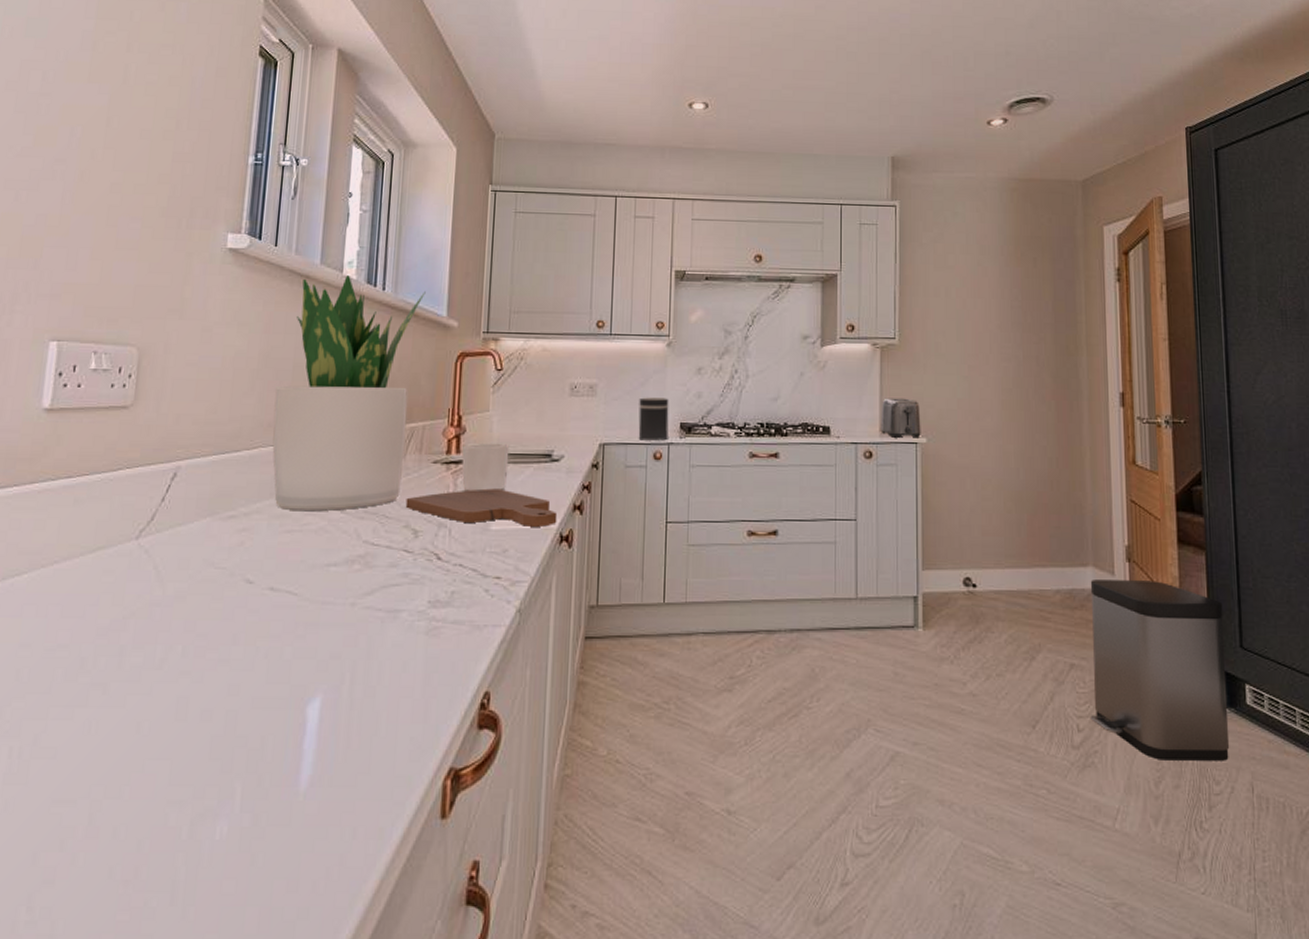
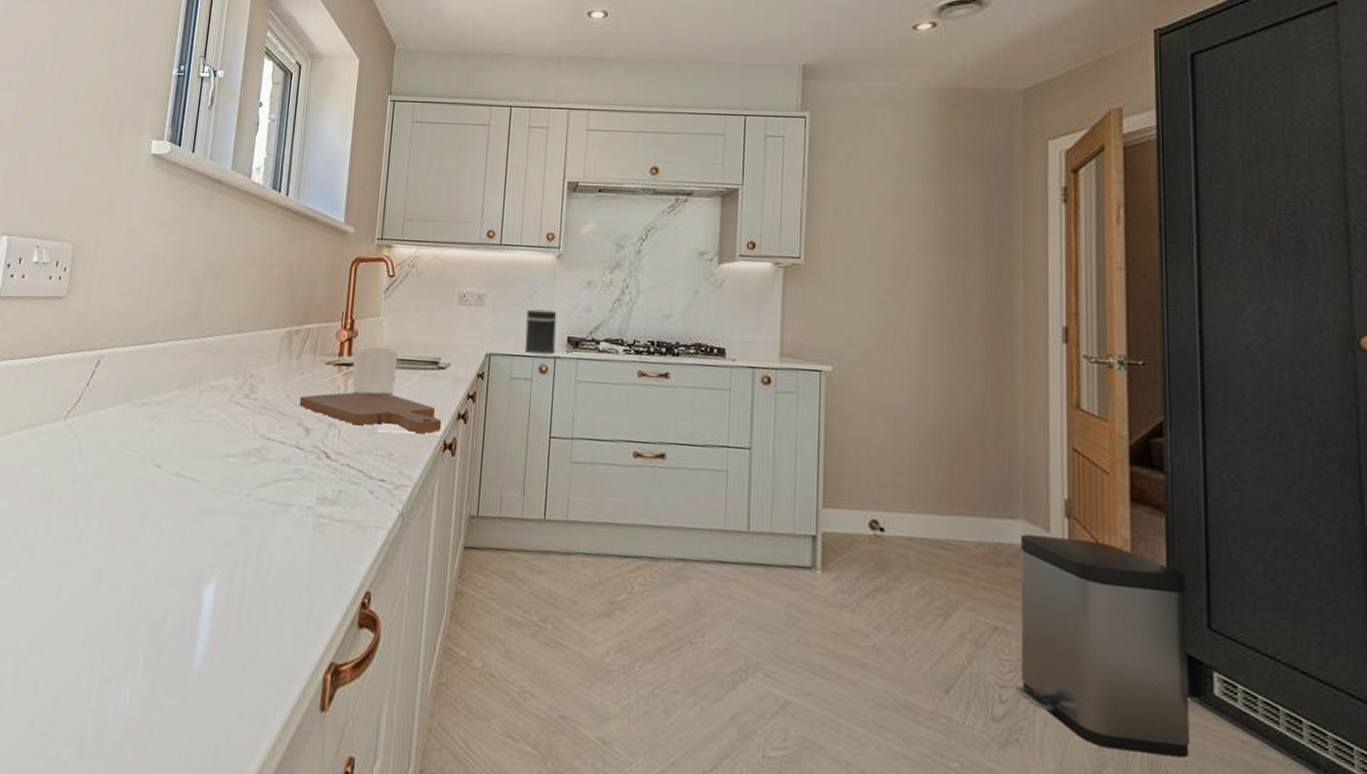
planter: present [272,275,426,512] -> none [182,181,325,404]
toaster: present [880,398,921,438] -> none [781,321,827,366]

